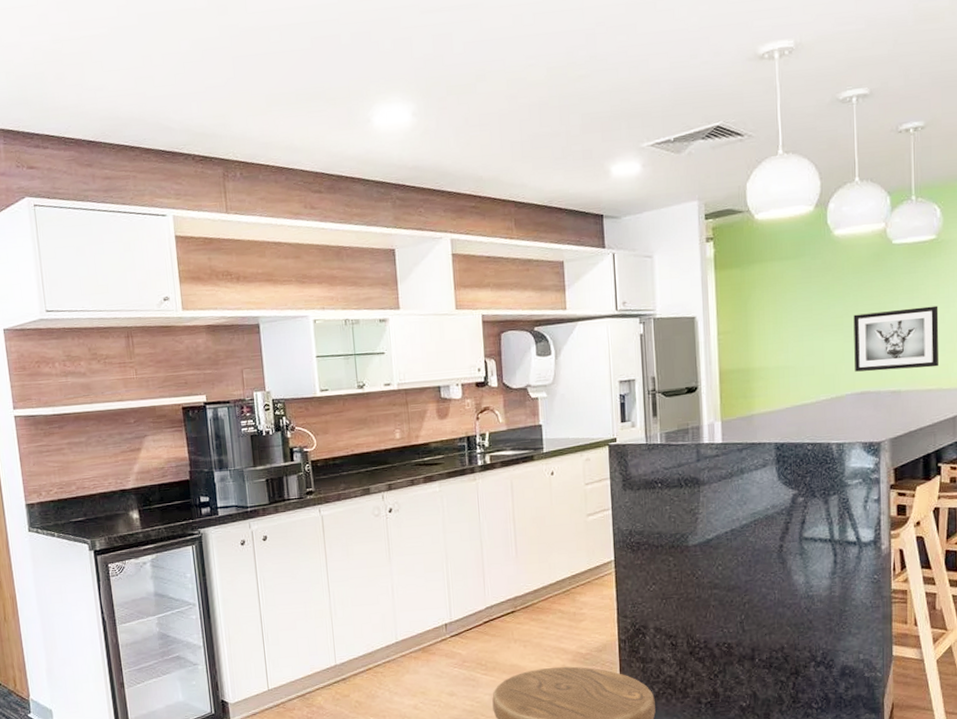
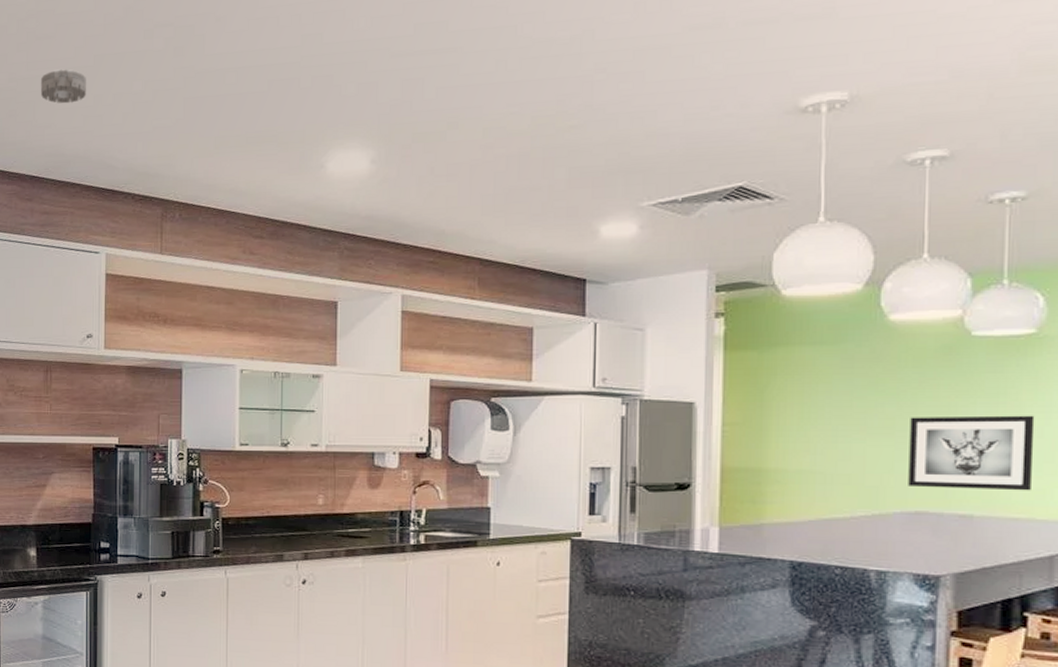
smoke detector: none [85,29,134,66] -> present [40,69,86,104]

